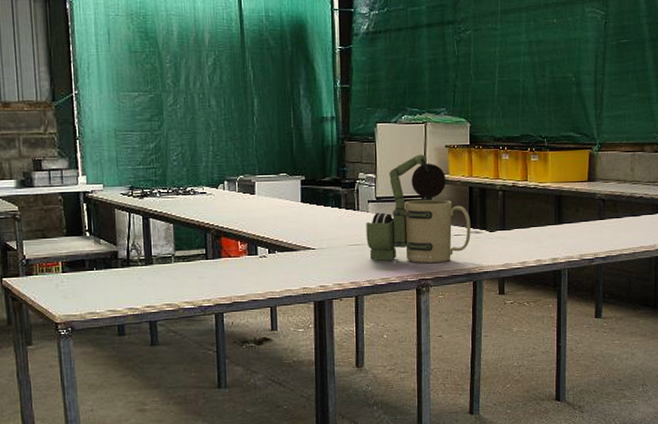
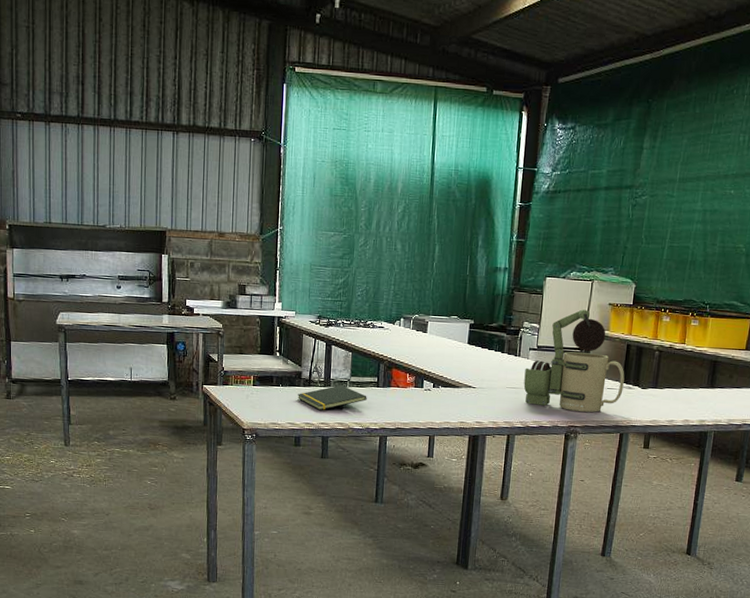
notepad: none [116,261,196,293] -> present [298,385,367,411]

